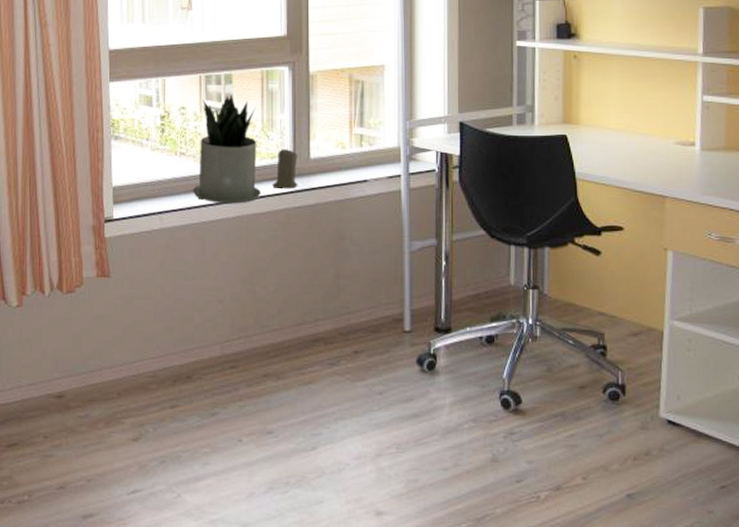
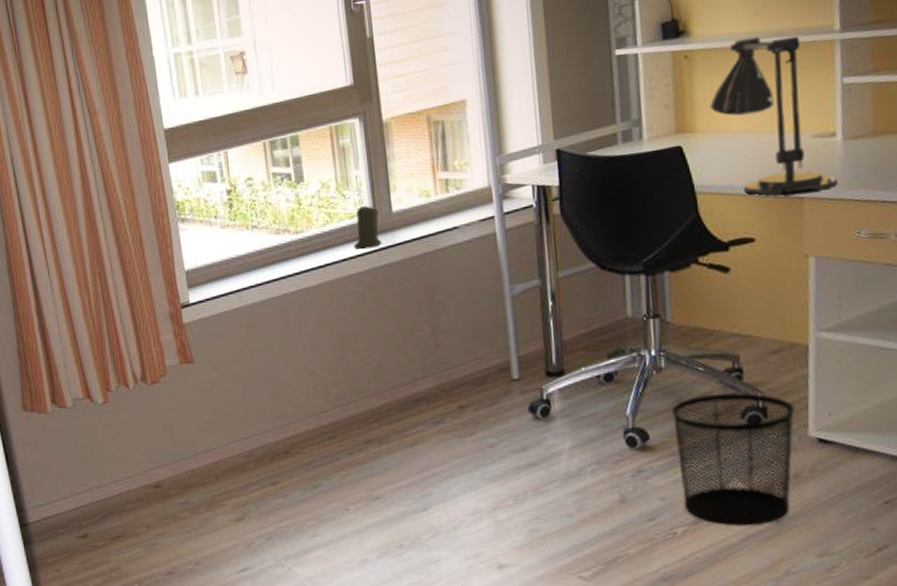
planter: present [192,94,261,204] -> none [269,157,343,274]
waste bin: none [542,367,649,497] -> present [671,392,794,526]
desk lamp: none [593,49,696,194] -> present [710,36,839,197]

